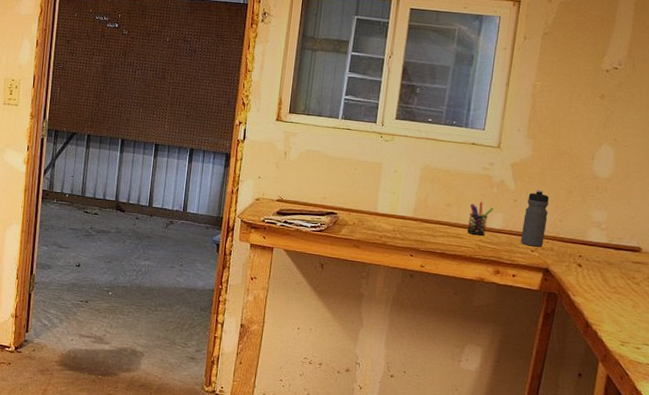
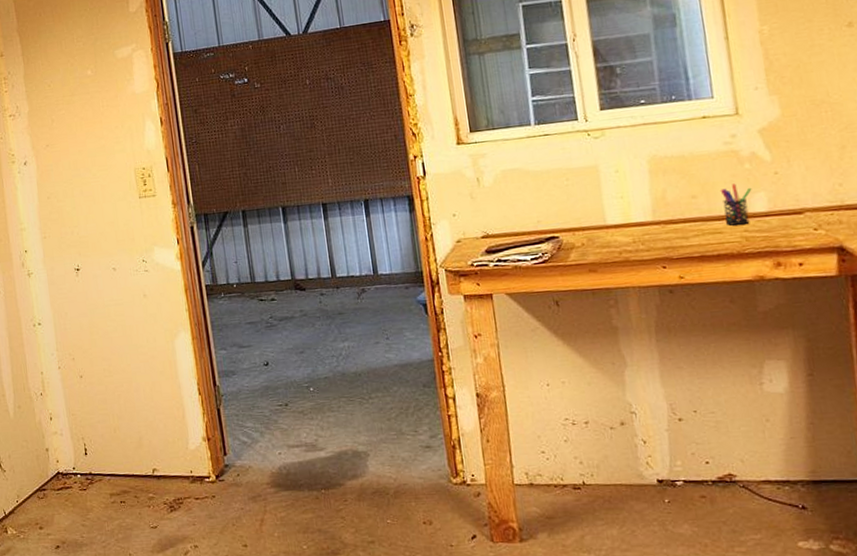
water bottle: present [521,190,549,247] -> none [791,153,828,224]

